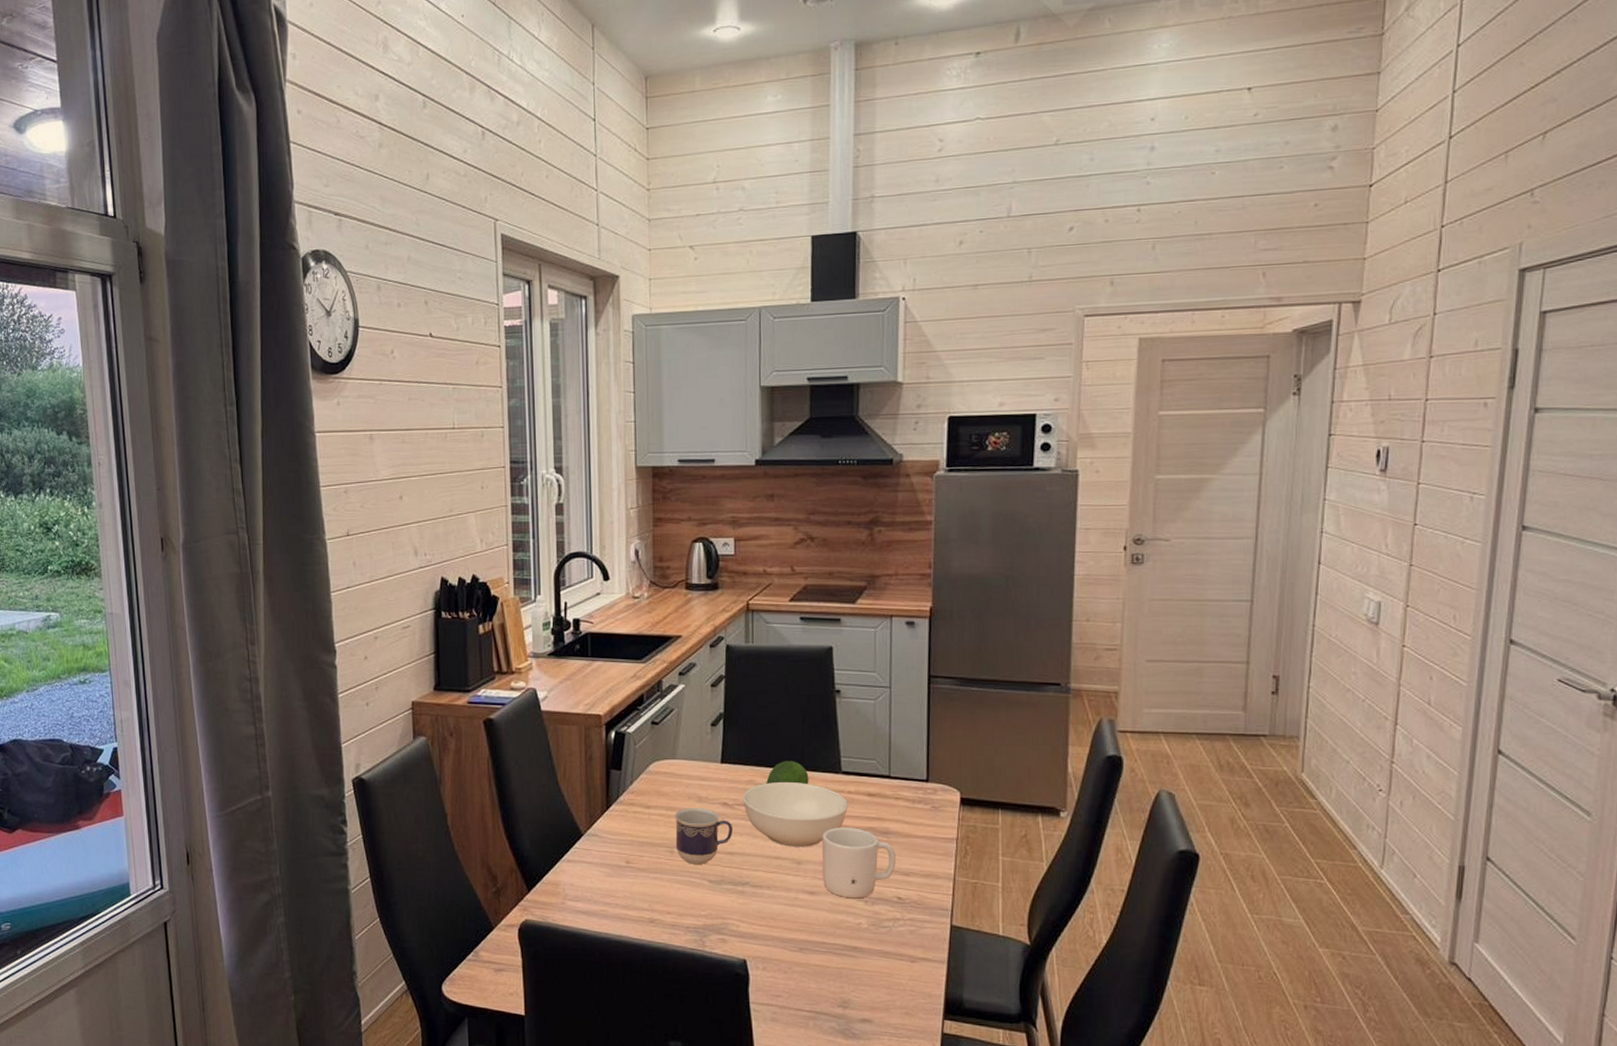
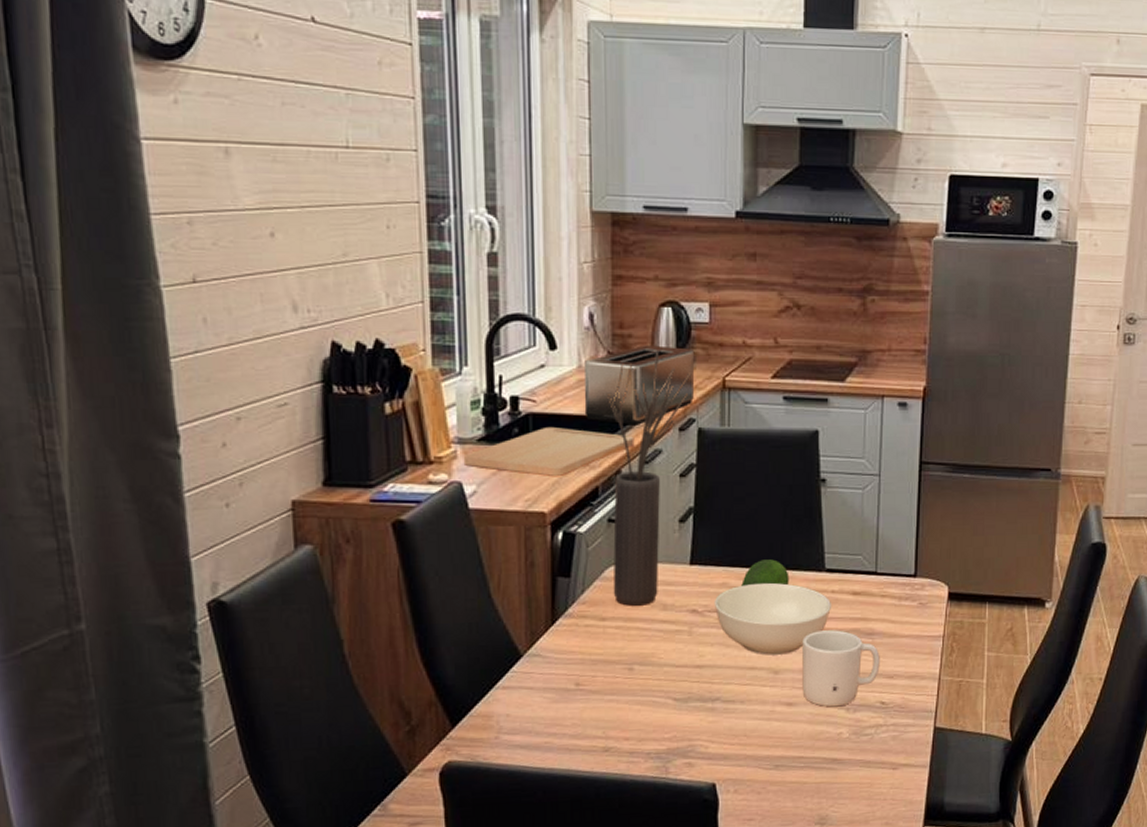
cutting board: none [537,643,673,686] -> present [463,426,635,477]
toaster: none [631,575,723,643] -> present [584,345,695,425]
vase: none [649,581,720,797] -> present [606,353,692,606]
cup: present [675,807,733,865] -> none [635,616,702,682]

